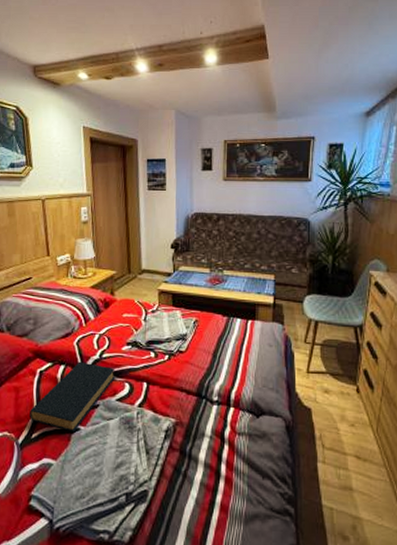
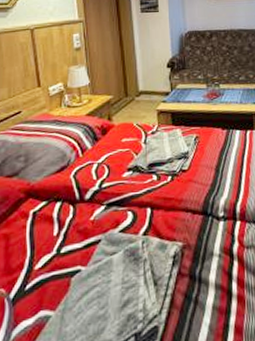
hardback book: present [29,361,115,433] -> none [22,195,117,276]

